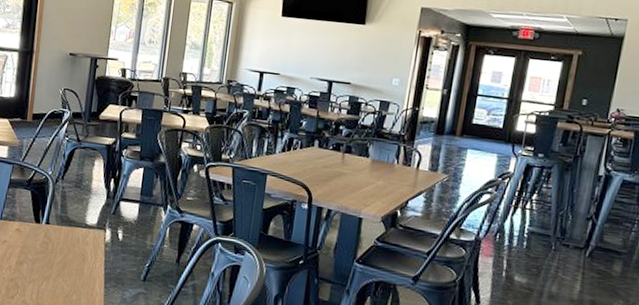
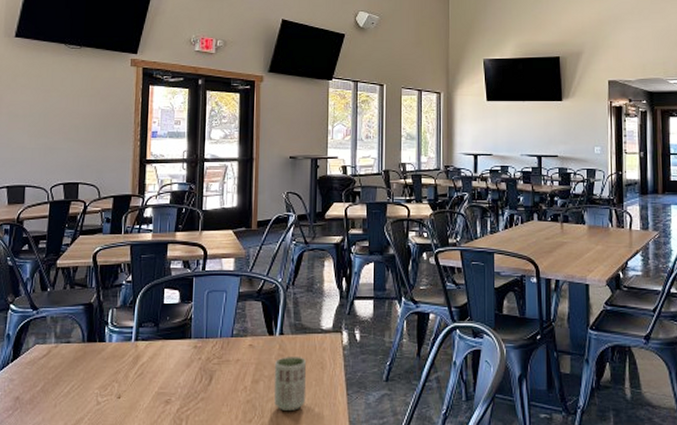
cup: none [36,244,69,294] -> present [273,357,307,411]

